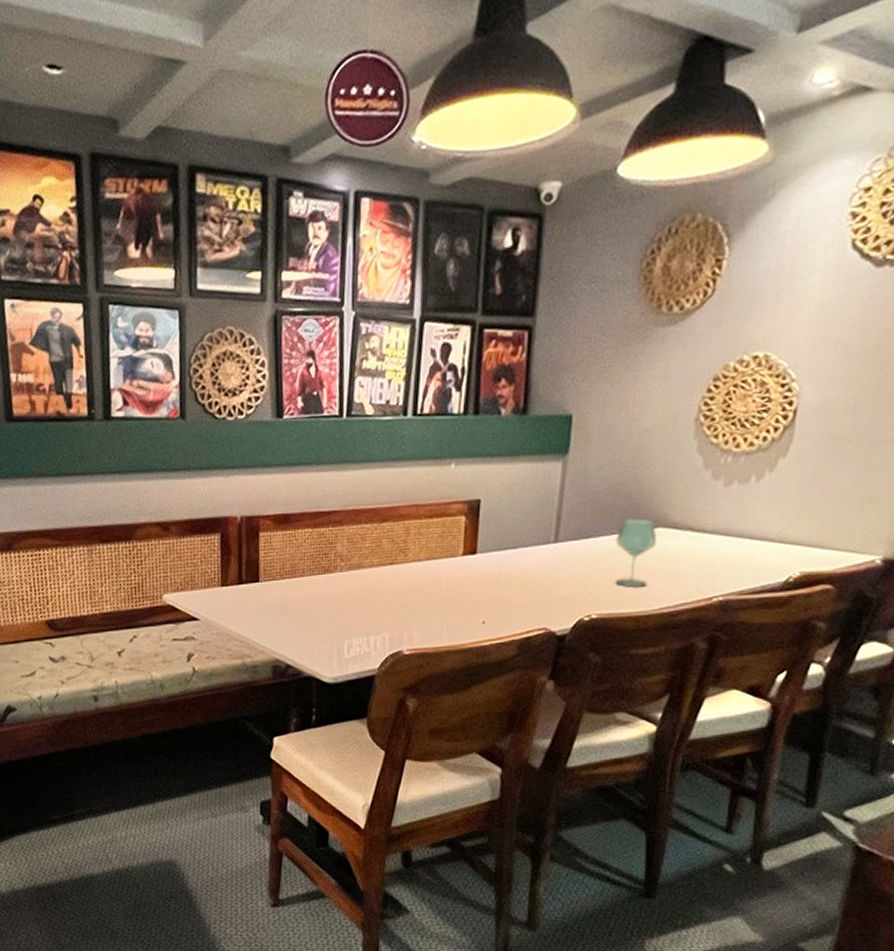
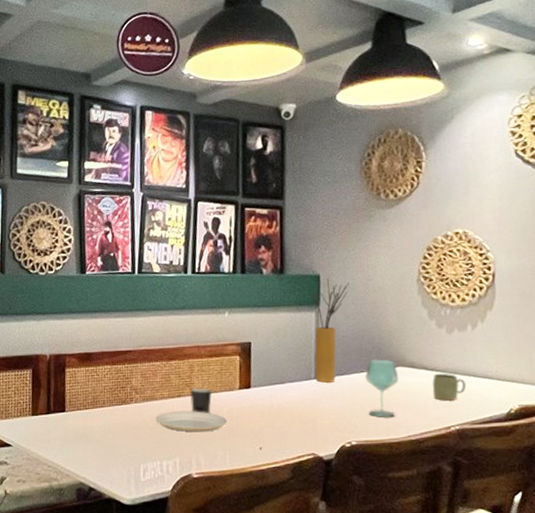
plate: none [362,580,446,605] -> present [155,410,227,433]
mug: none [403,553,430,583] -> present [189,387,212,414]
vase: none [555,419,608,547] -> present [311,278,349,383]
mug: none [696,534,739,568] -> present [432,373,467,401]

